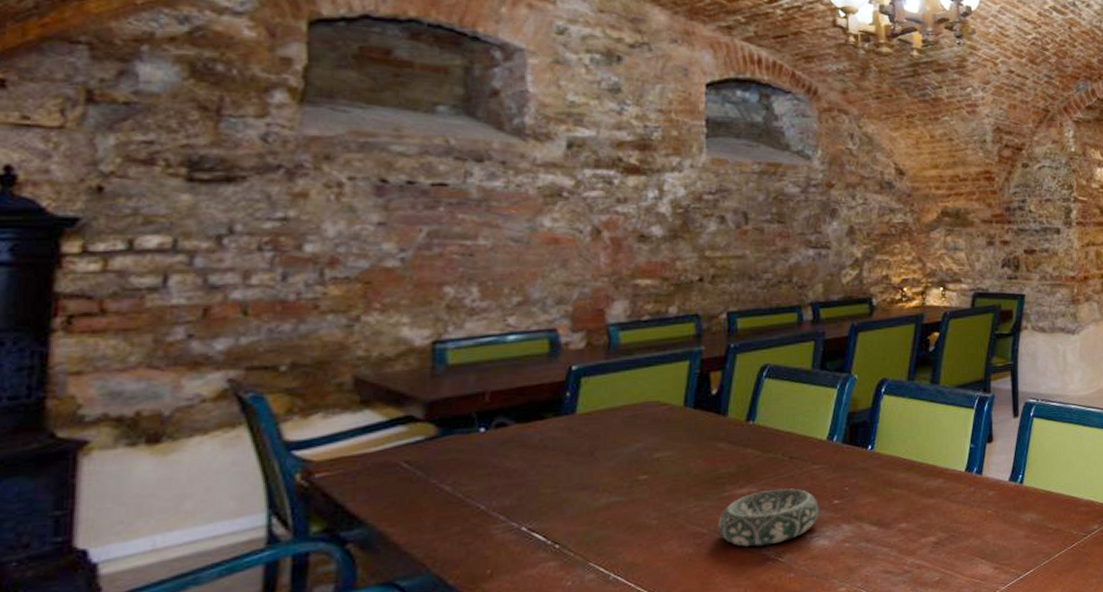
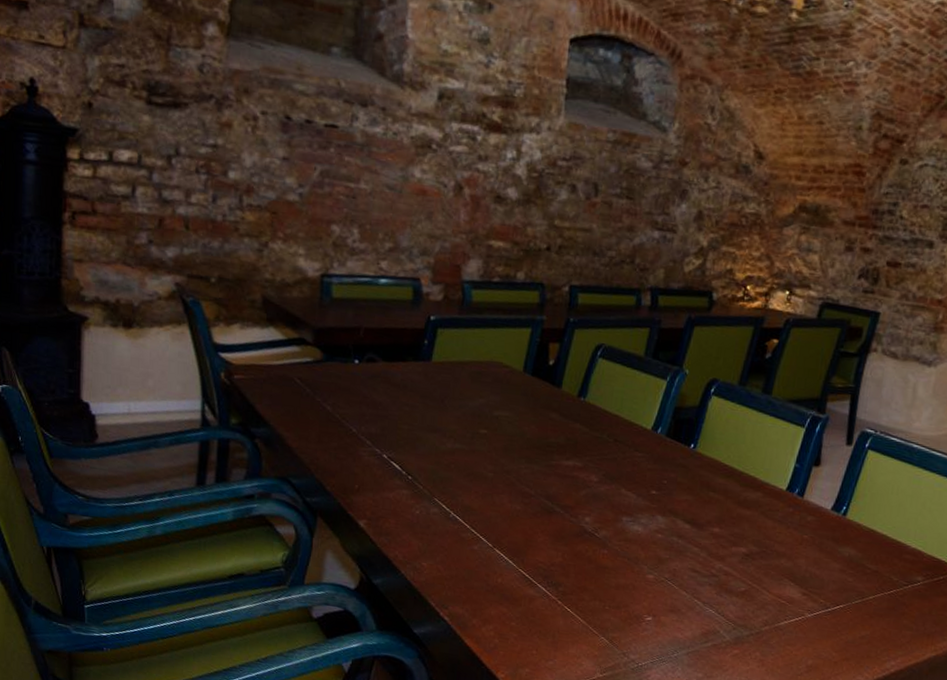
decorative bowl: present [718,488,819,547] -> none [544,467,637,519]

